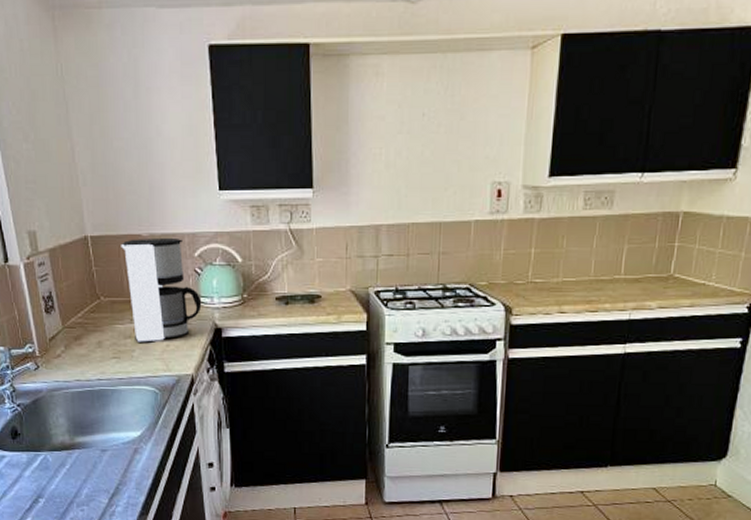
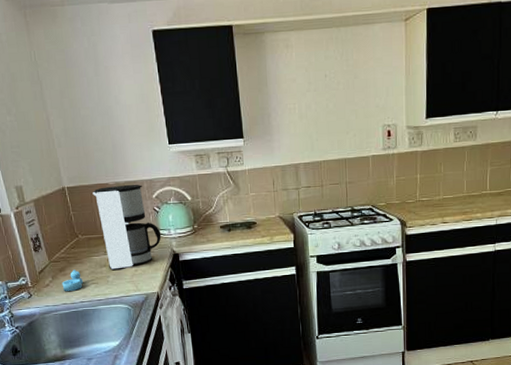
salt and pepper shaker set: none [76,339,103,366] -> present [62,269,84,292]

